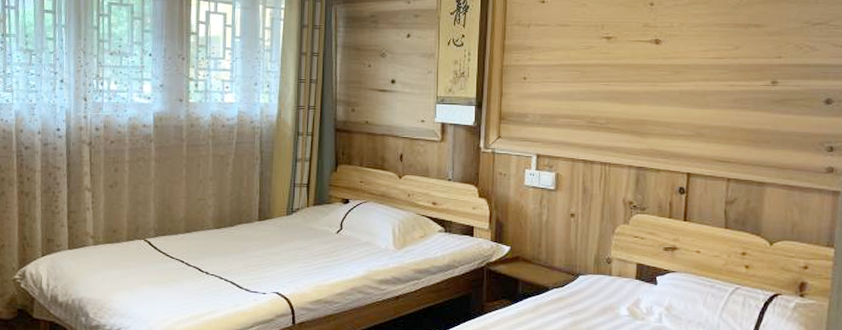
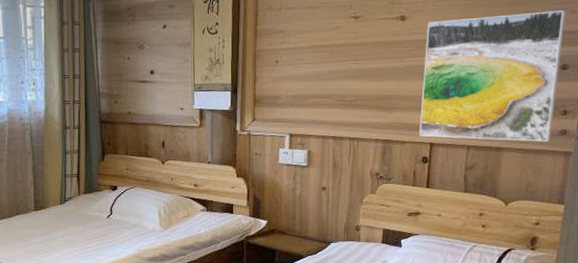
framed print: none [675,43,828,179] -> present [419,10,567,142]

